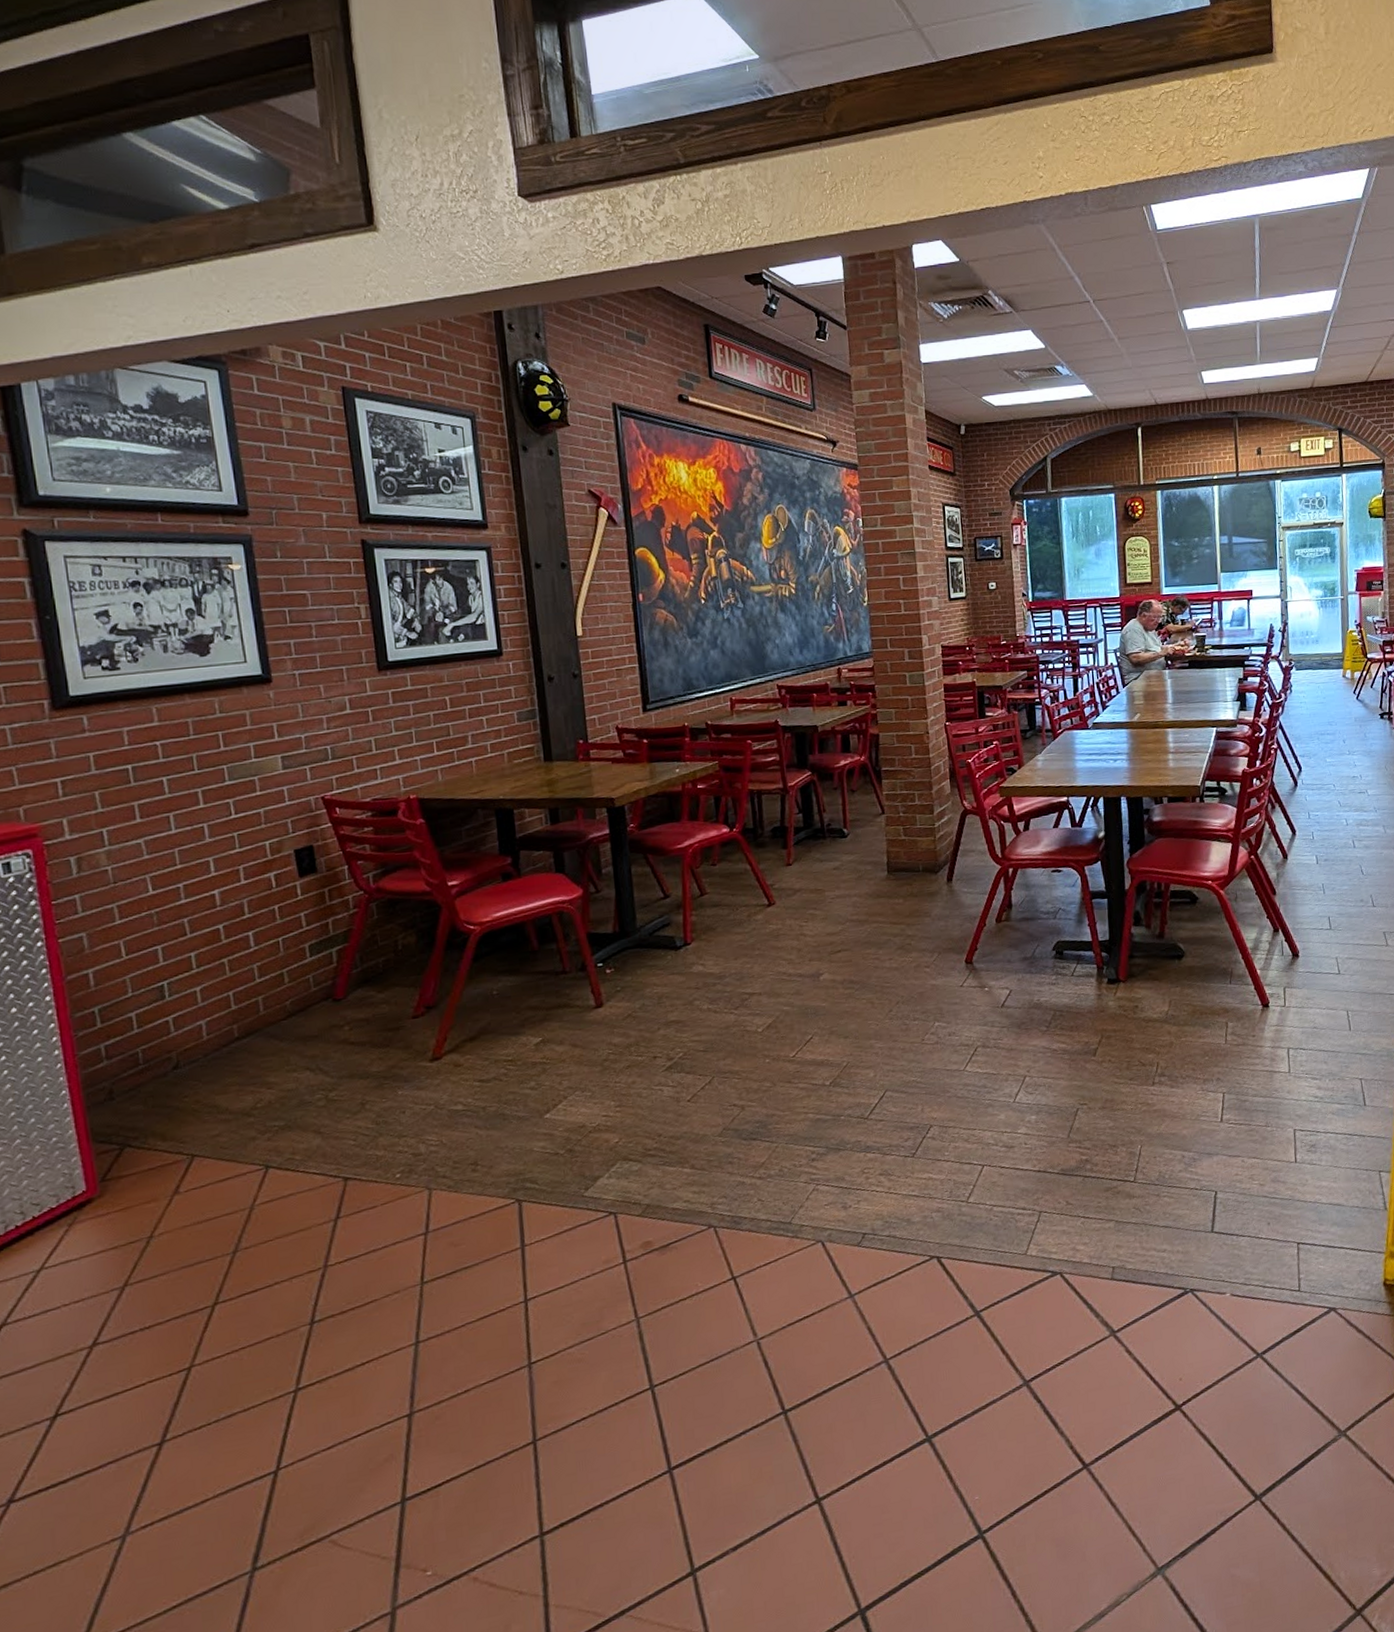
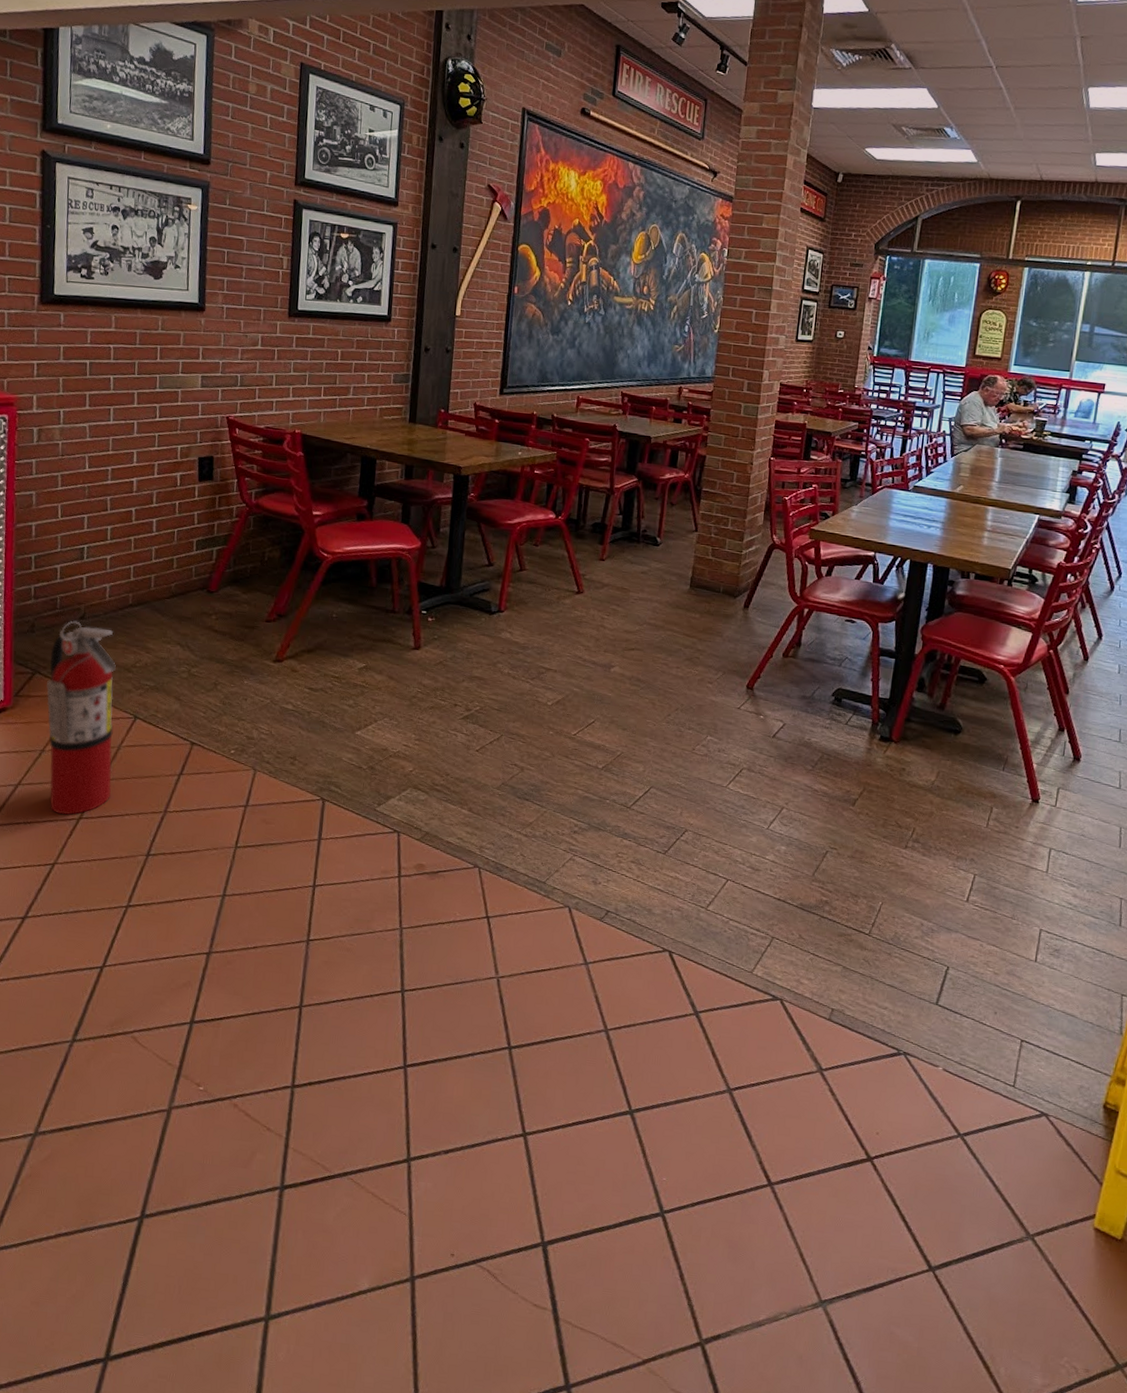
fire extinguisher: none [141,1073,252,1307] -> present [46,621,116,815]

